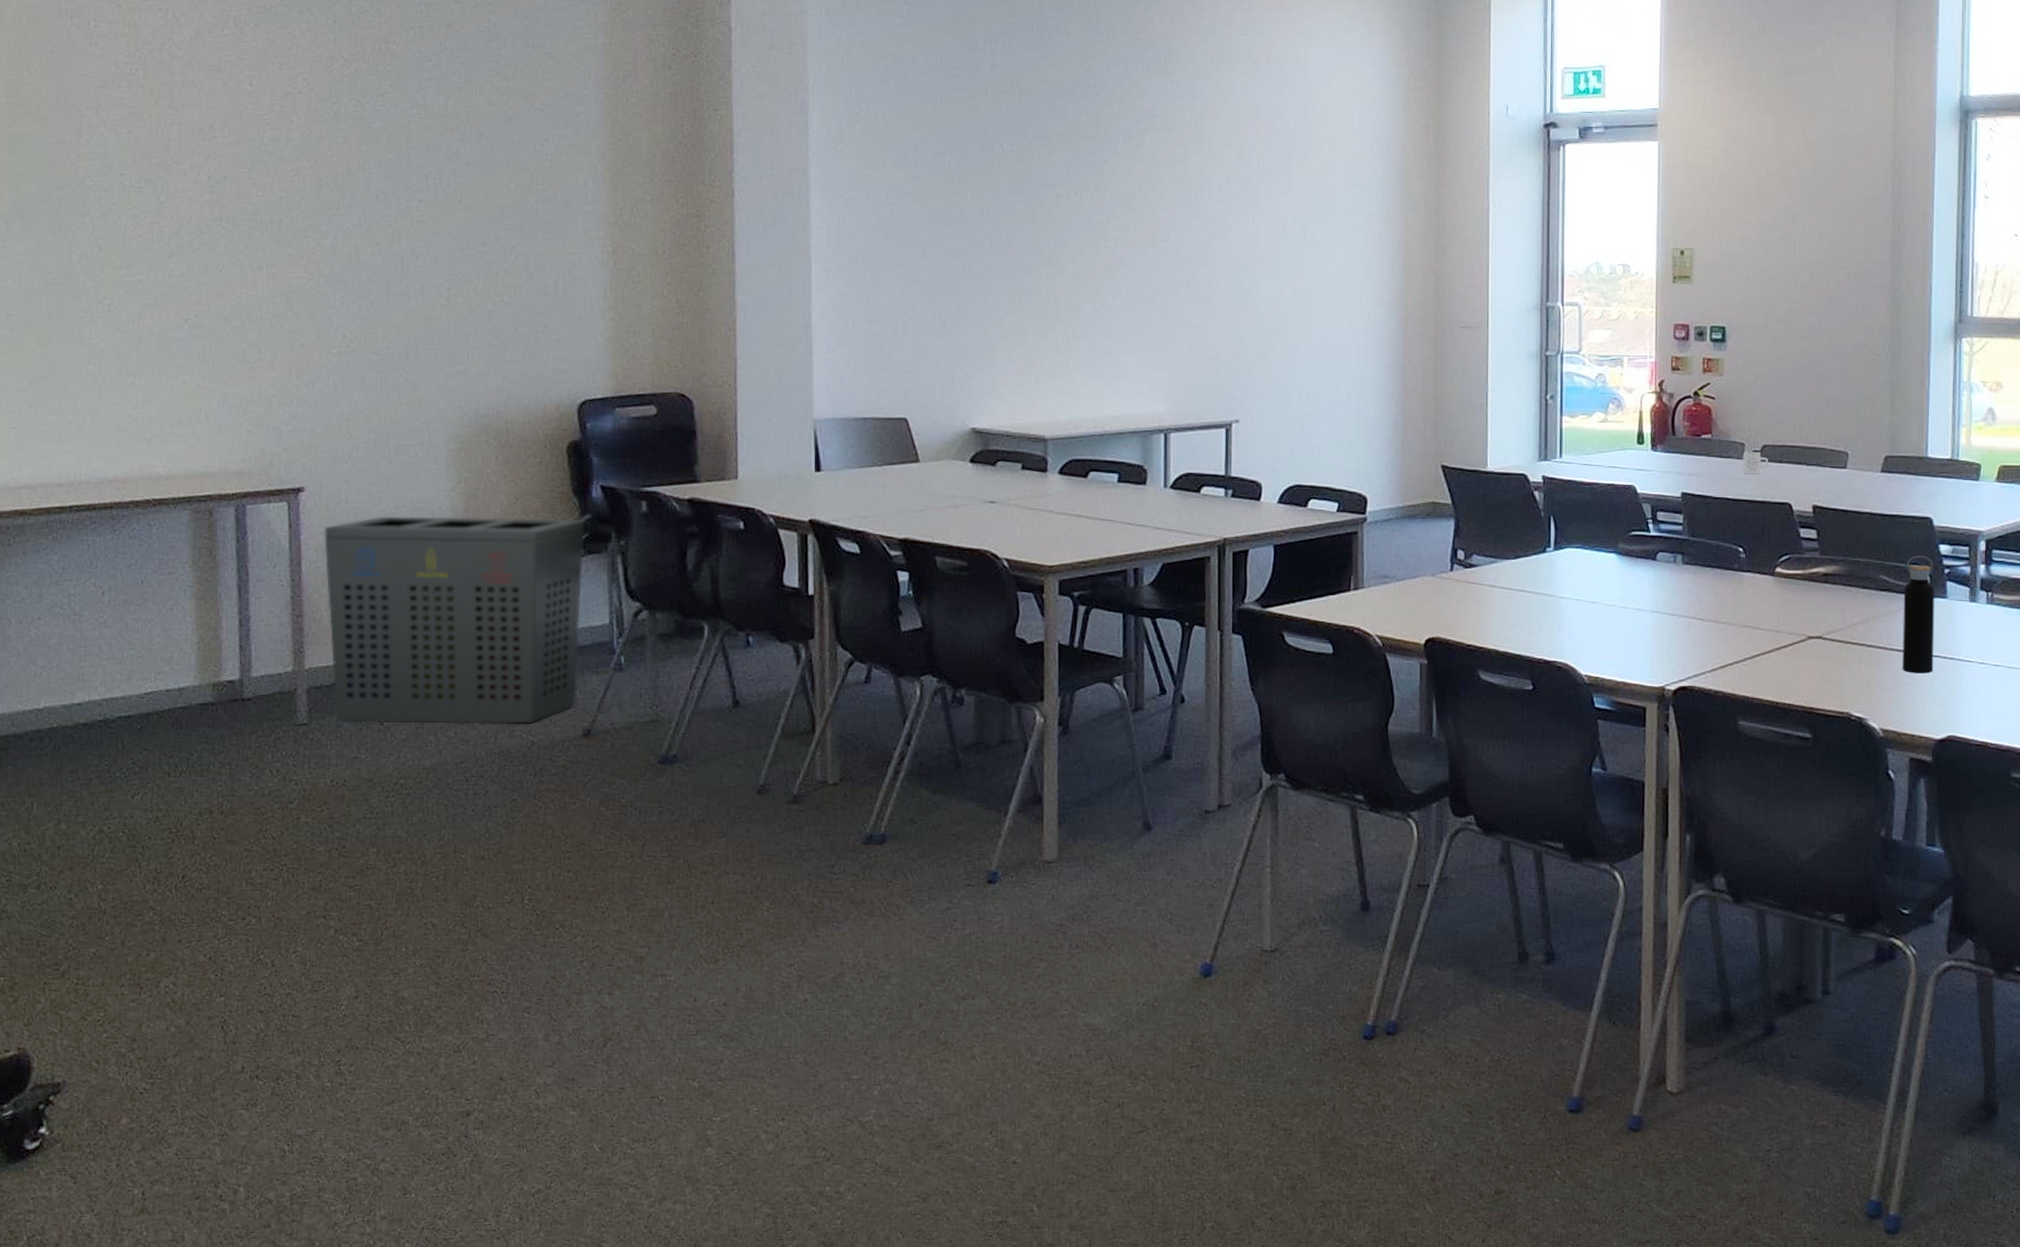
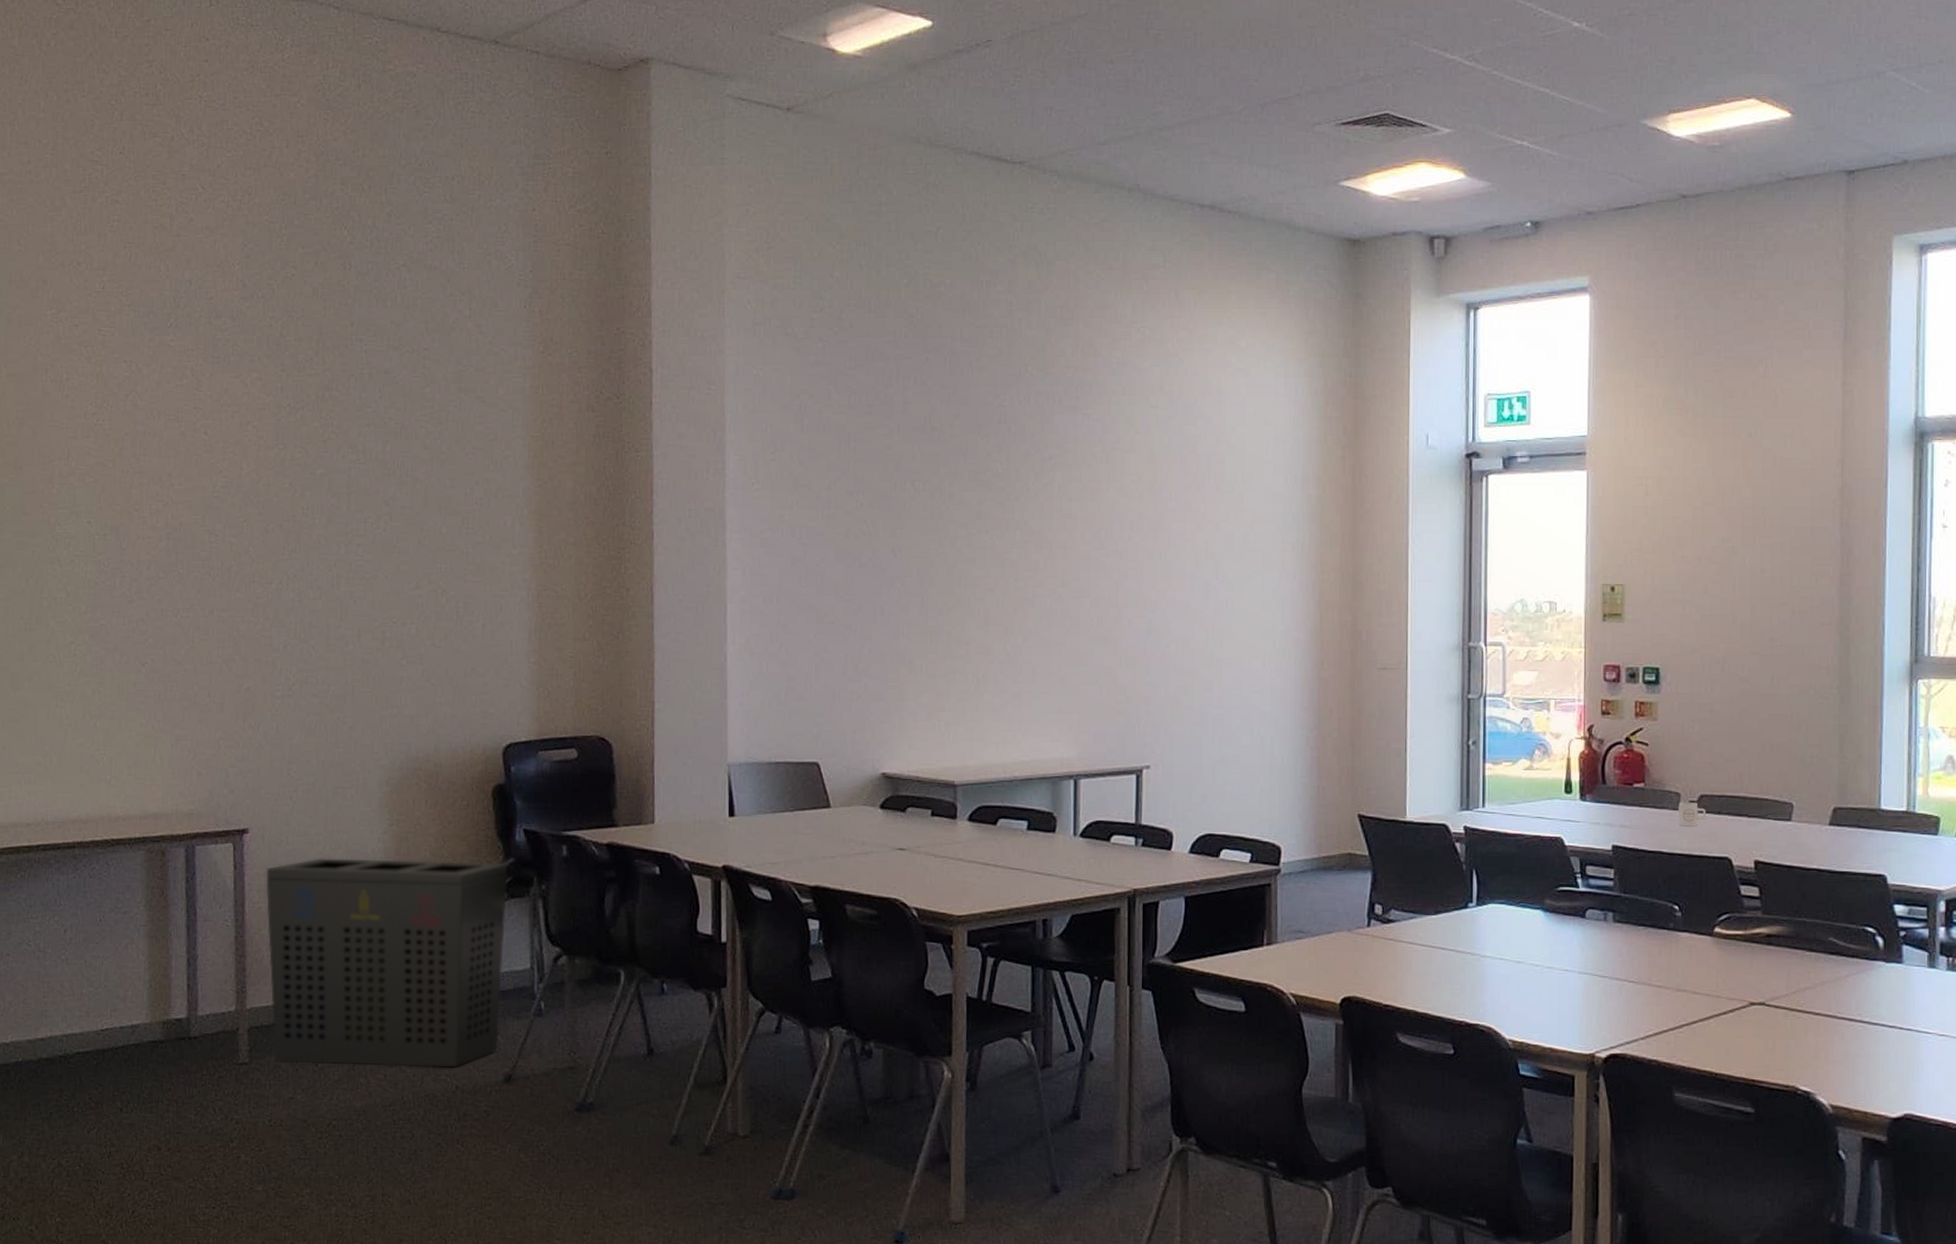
water bottle: present [1902,556,1935,673] -> none [1853,916,1889,1045]

